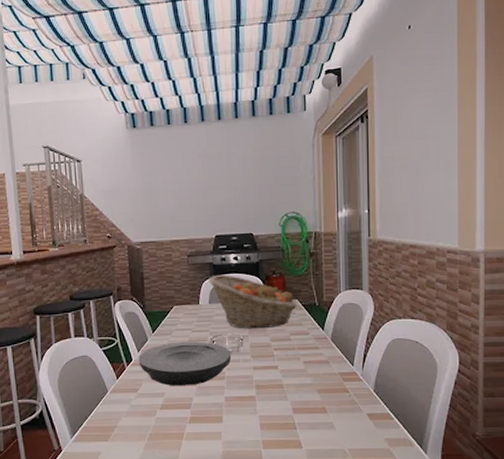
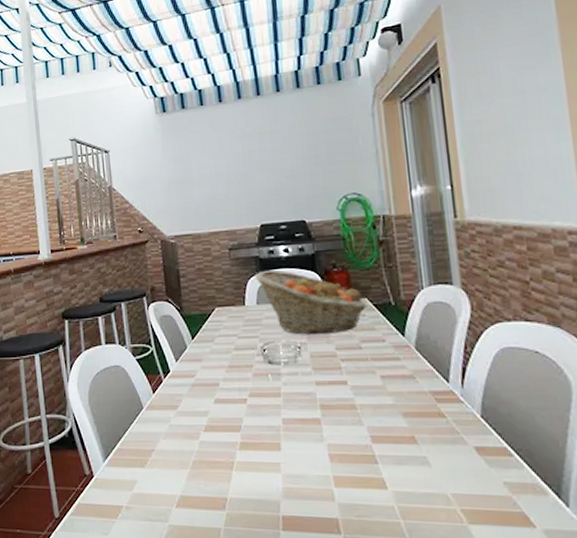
plate: present [139,341,232,386] -> none [177,350,288,403]

